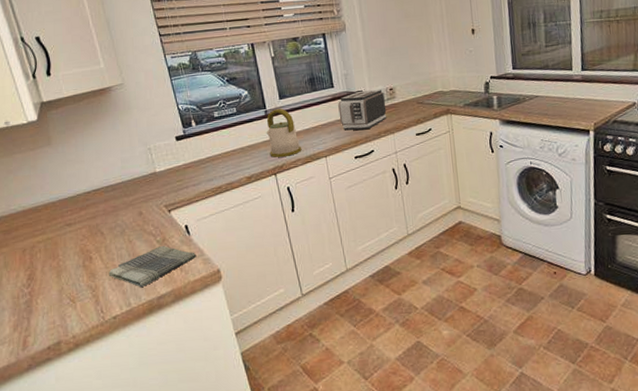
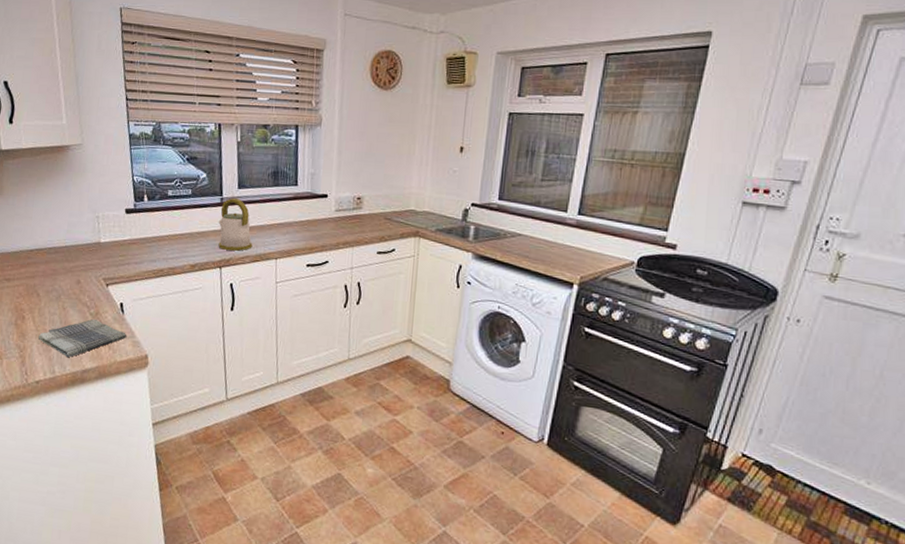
toaster: present [338,89,387,131] -> none [298,194,350,238]

